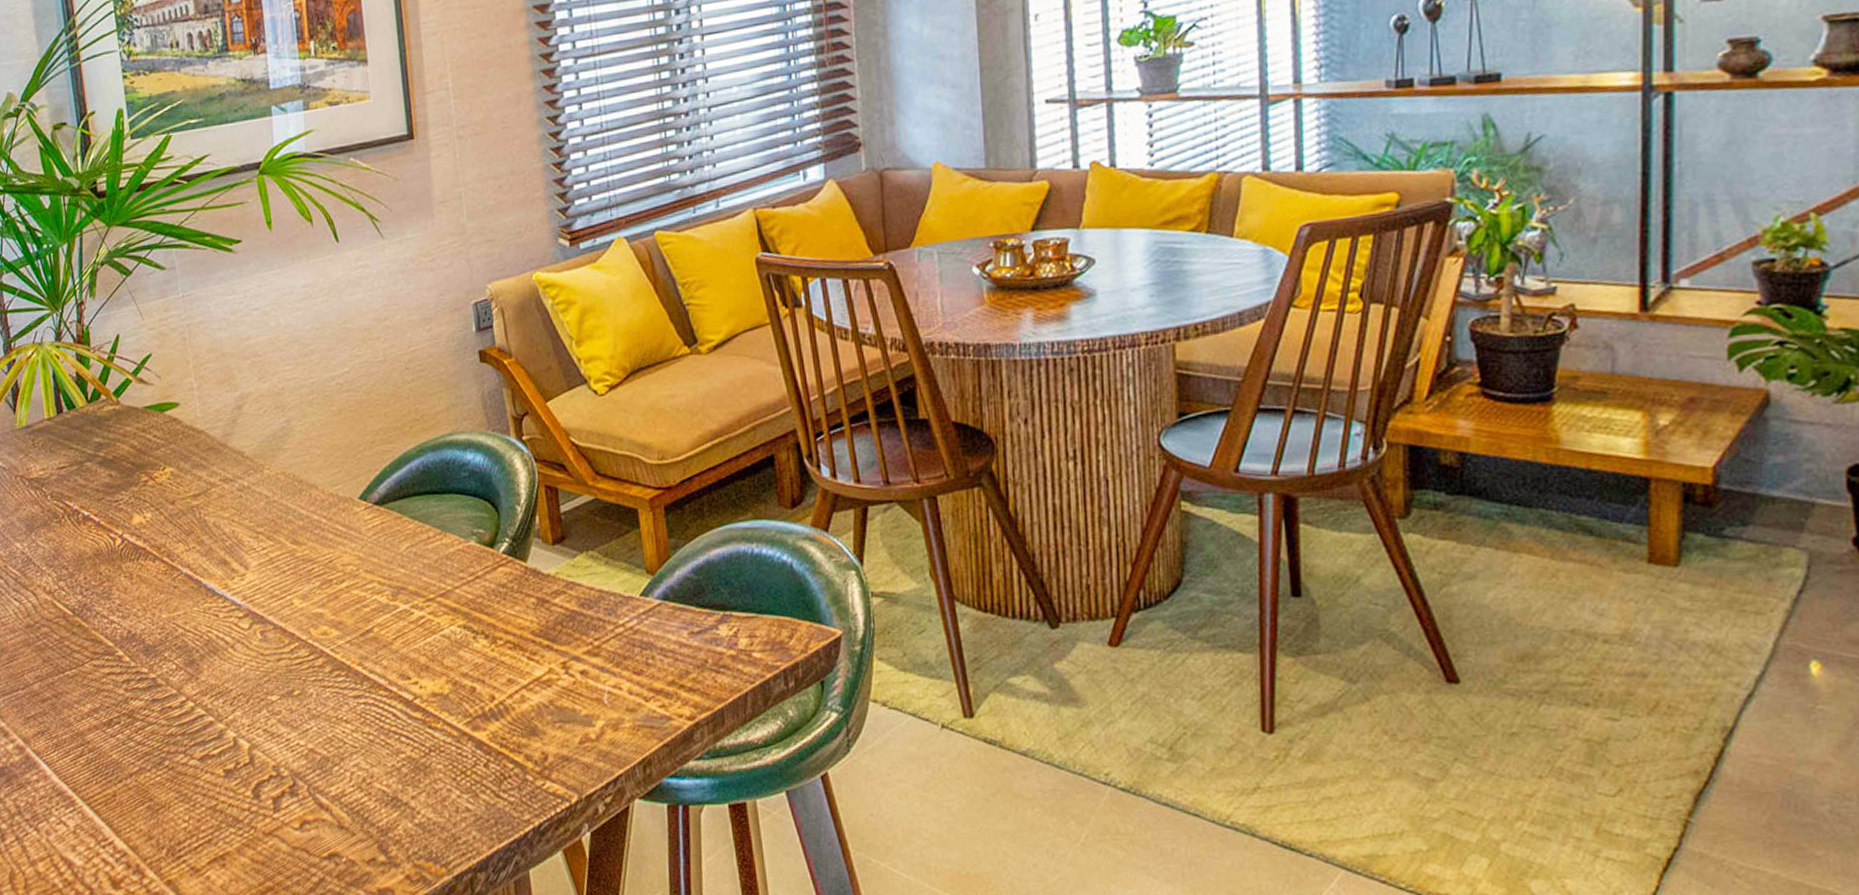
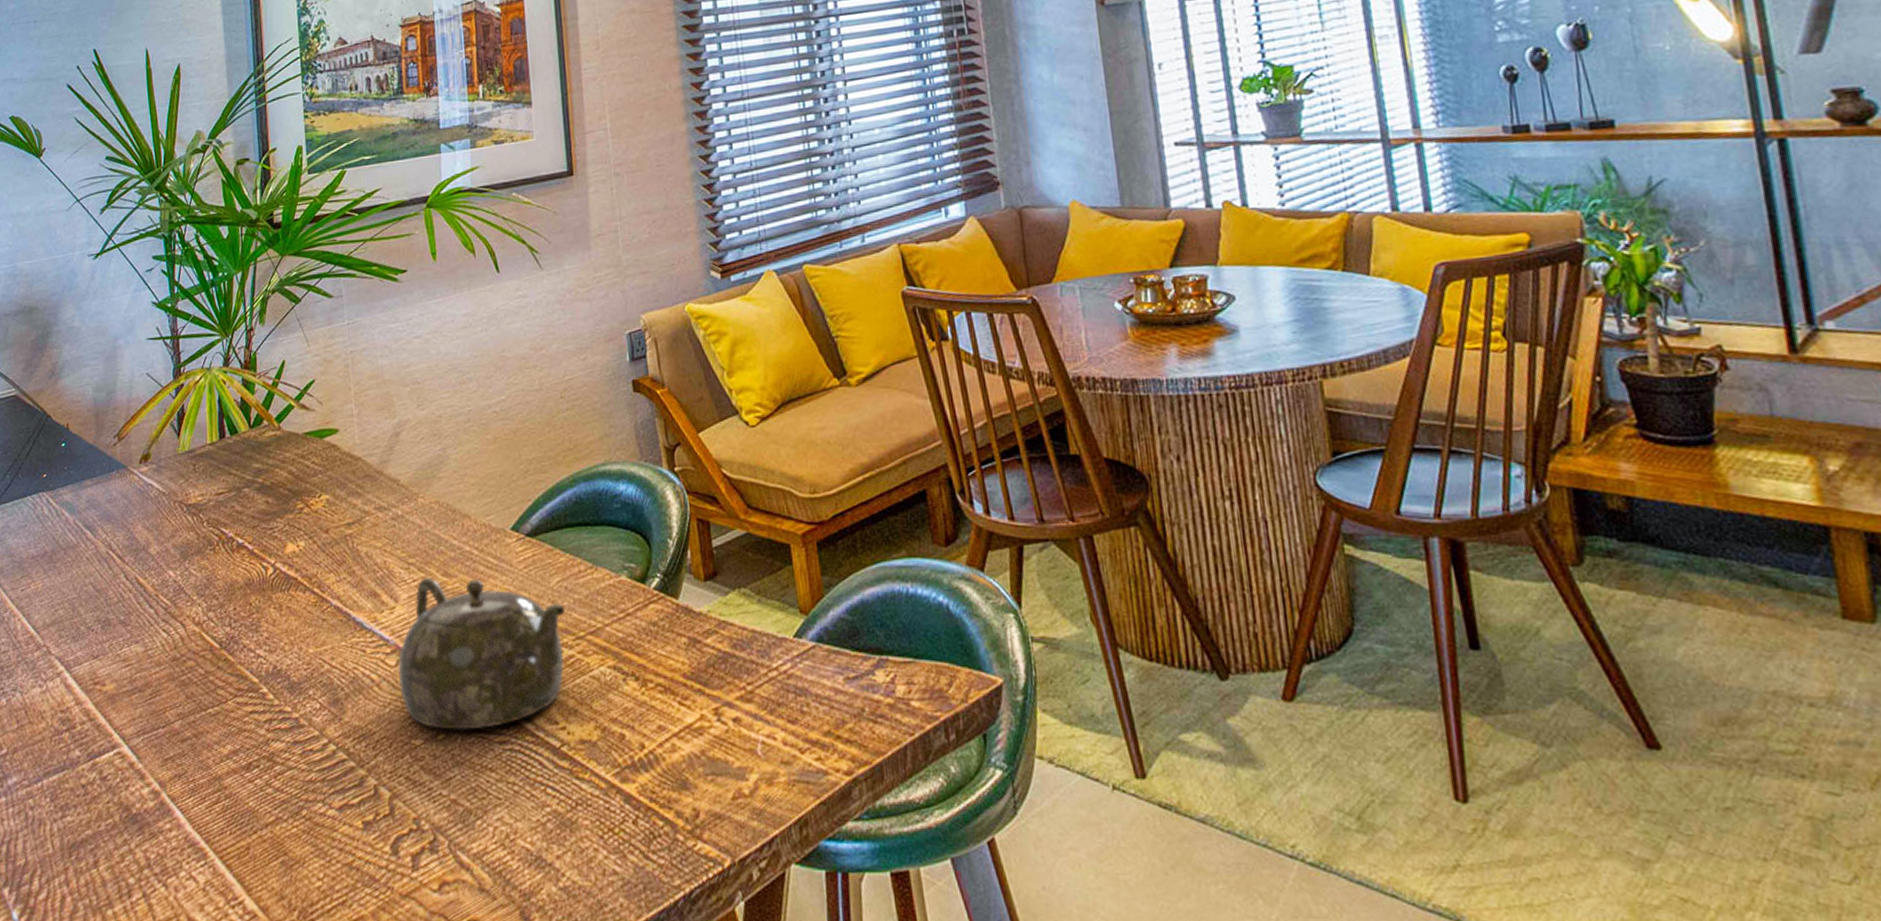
teapot: none [251,545,415,687] -> present [397,577,565,730]

